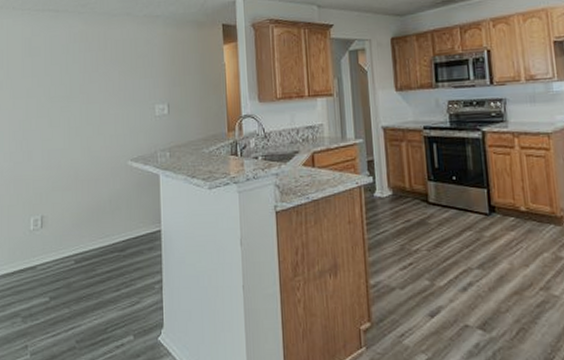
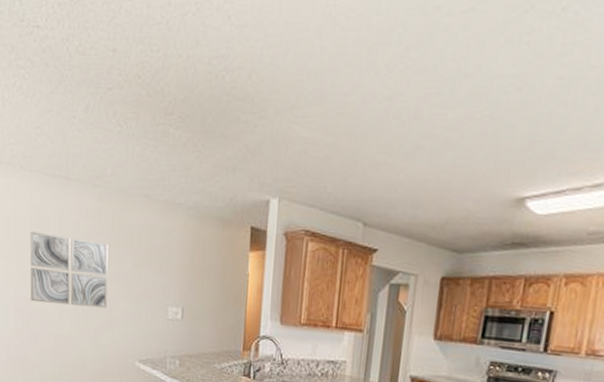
wall art: none [23,59,97,123] -> present [30,231,108,309]

